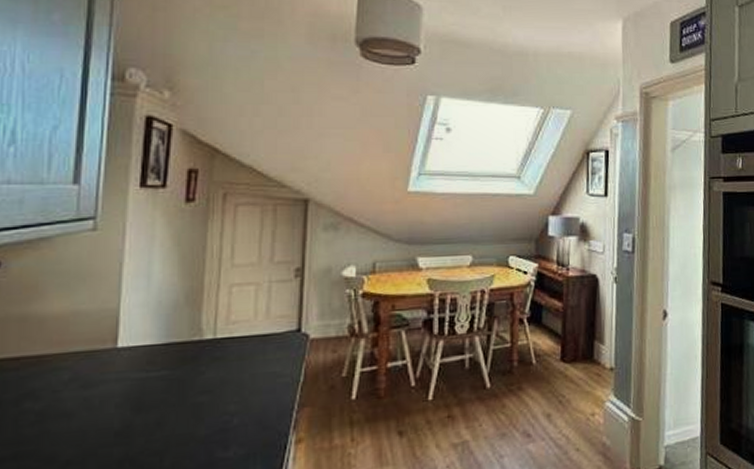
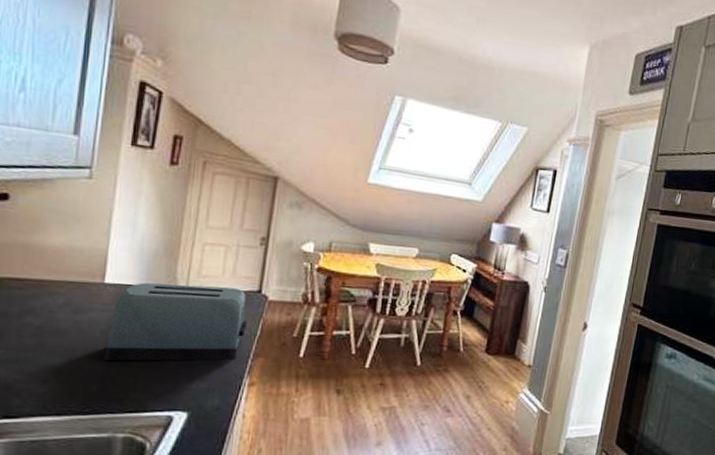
toaster: none [122,331,289,440] -> present [104,282,248,361]

